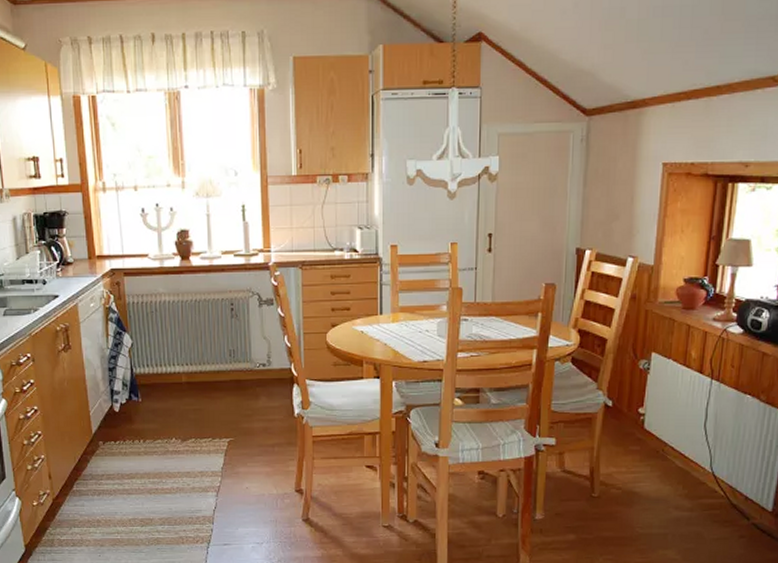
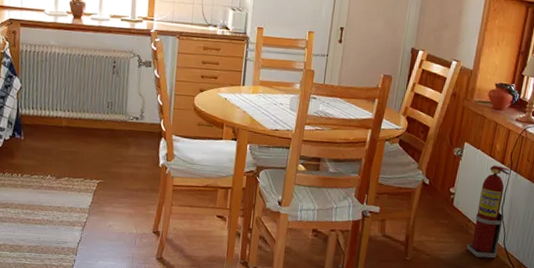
fire extinguisher: none [665,375,711,486] -> present [466,165,510,259]

